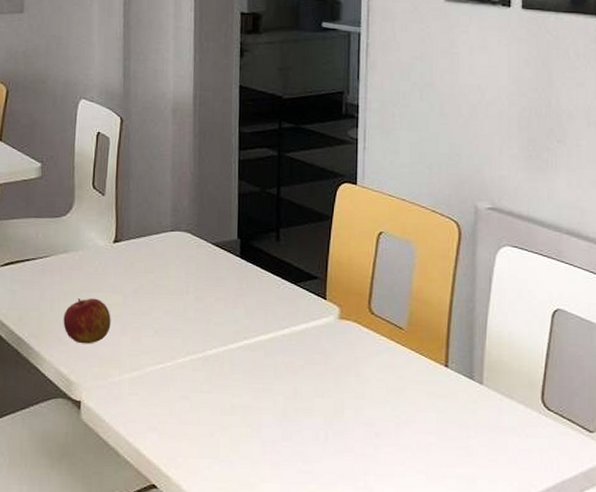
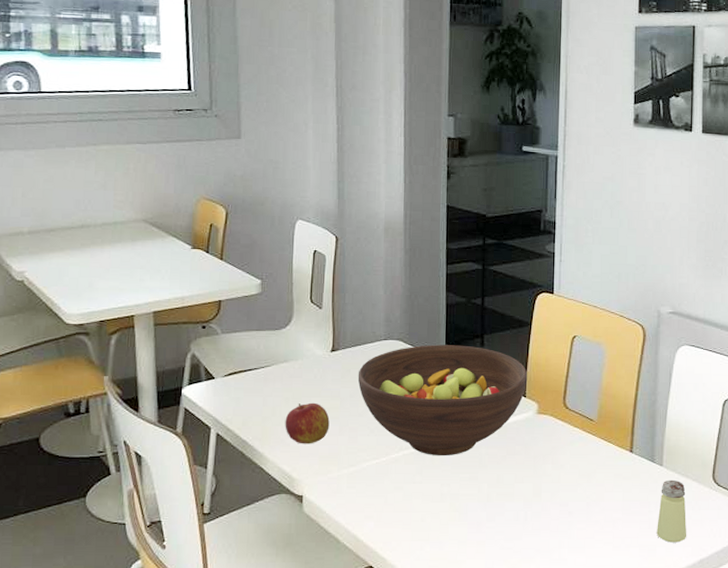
fruit bowl: none [142,238,328,363] -> present [357,344,528,455]
saltshaker: none [477,400,513,475] -> present [657,479,687,543]

